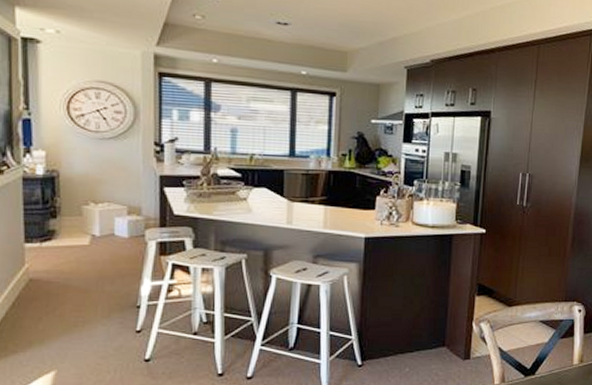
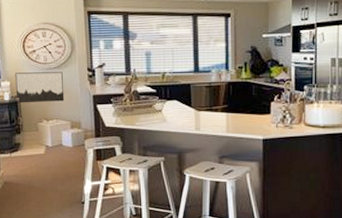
wall art: none [53,140,122,181] -> present [15,72,65,103]

